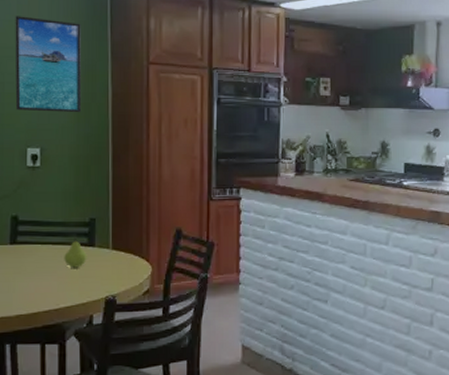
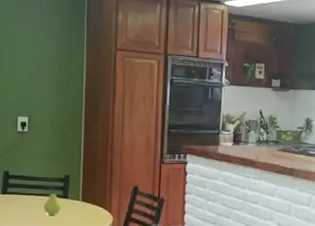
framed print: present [15,16,82,113] -> none [10,10,64,89]

